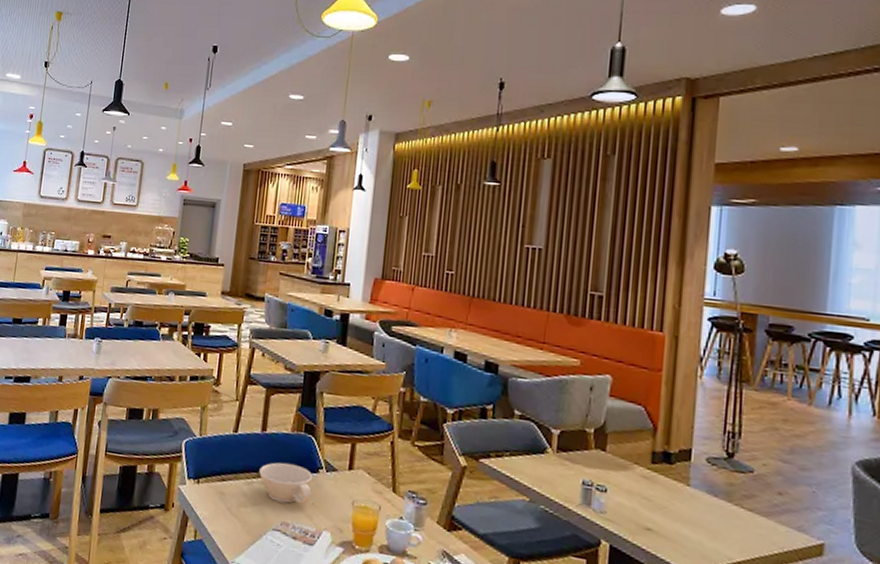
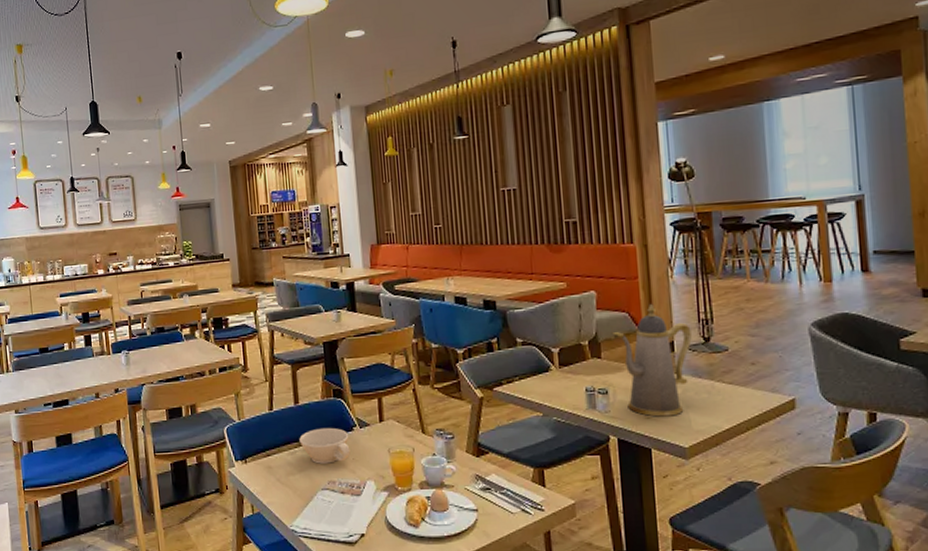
coffee pot: none [621,403,714,534] -> present [611,304,692,417]

